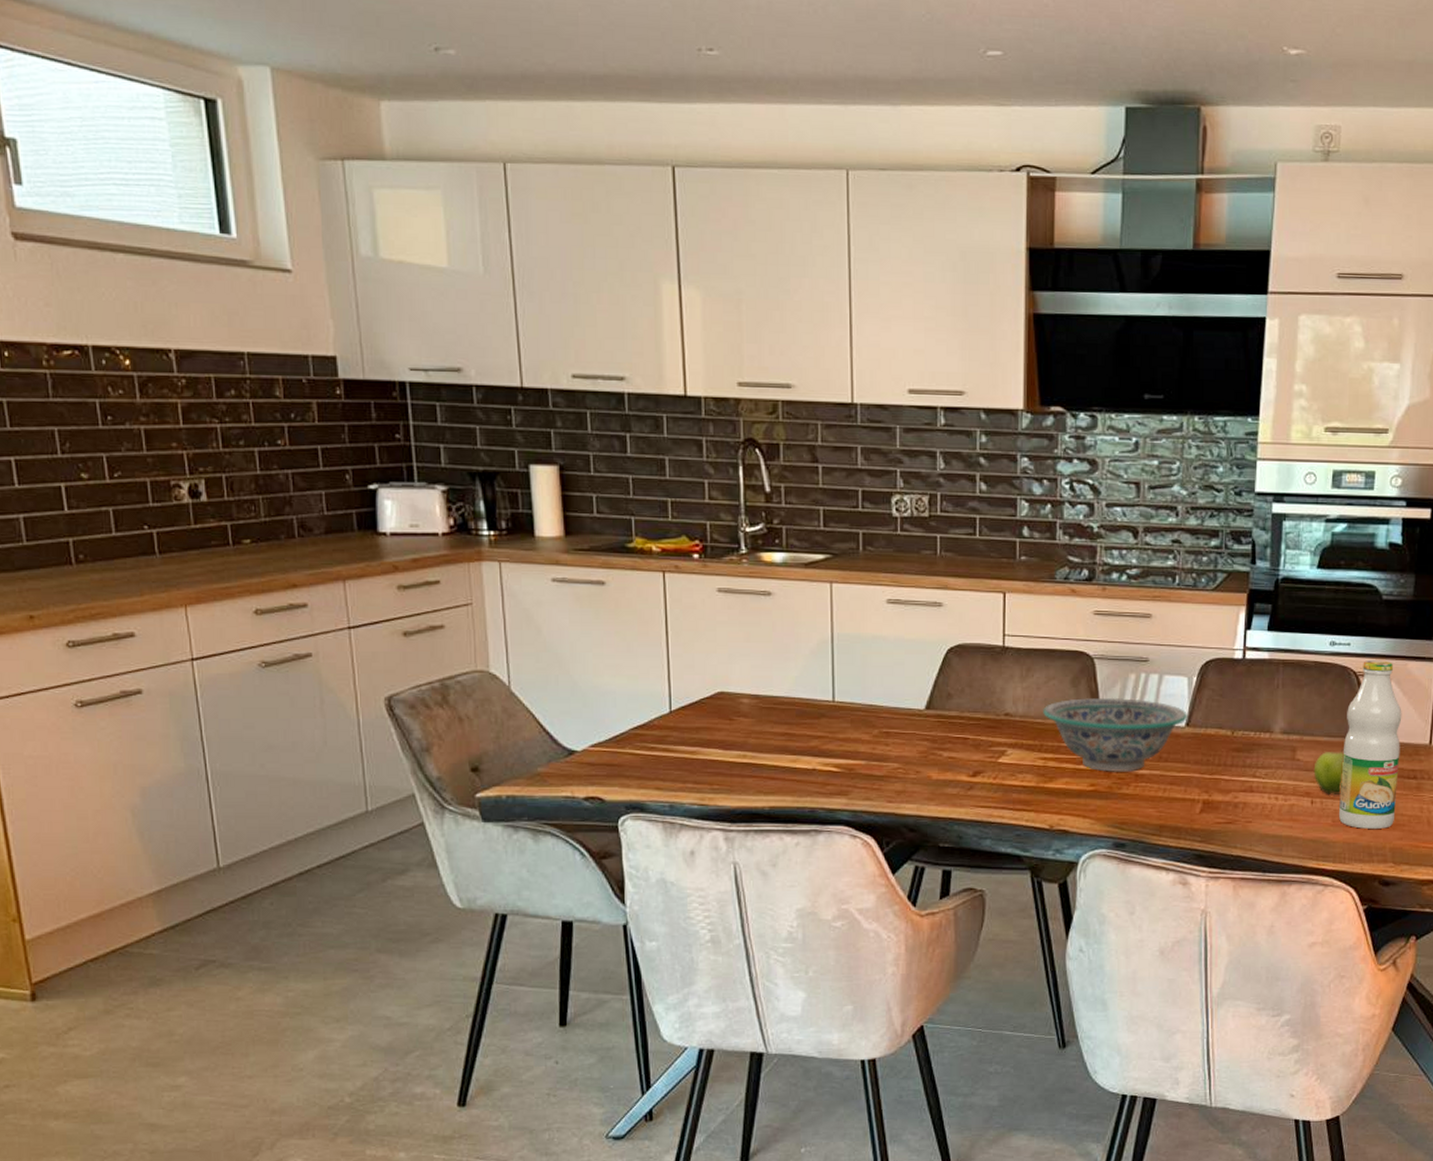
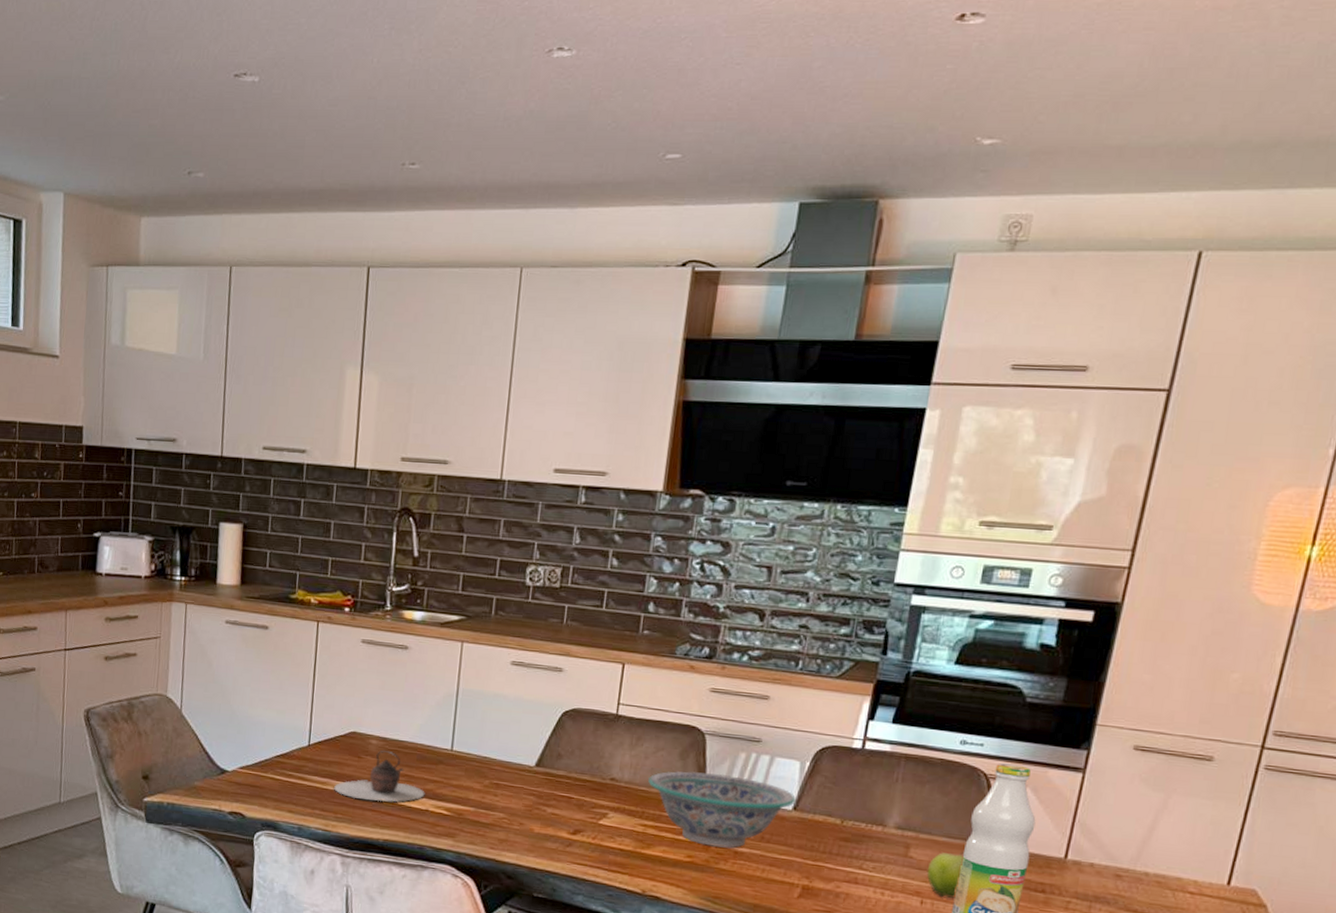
teapot: none [706,708,810,766] -> present [334,750,425,802]

